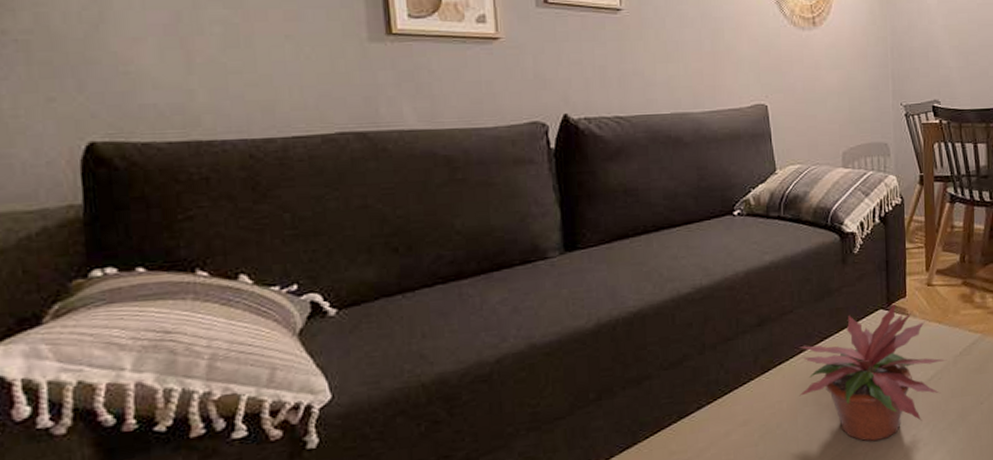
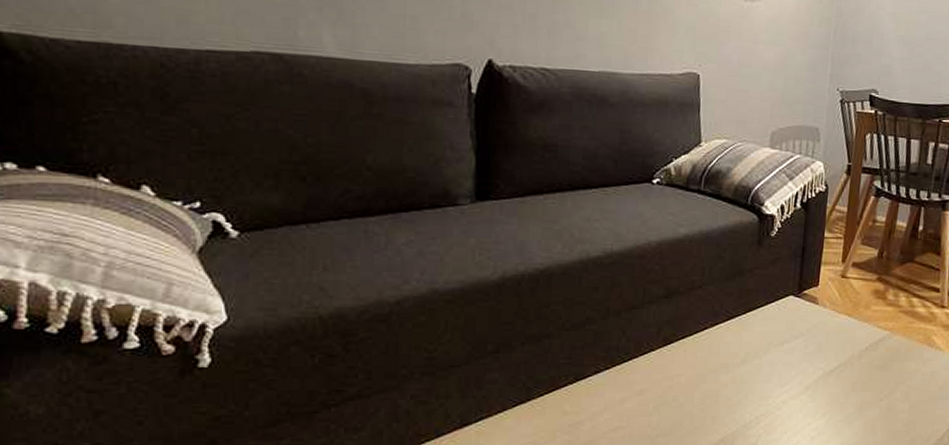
potted plant: present [799,303,947,441] -> none [699,291,852,424]

